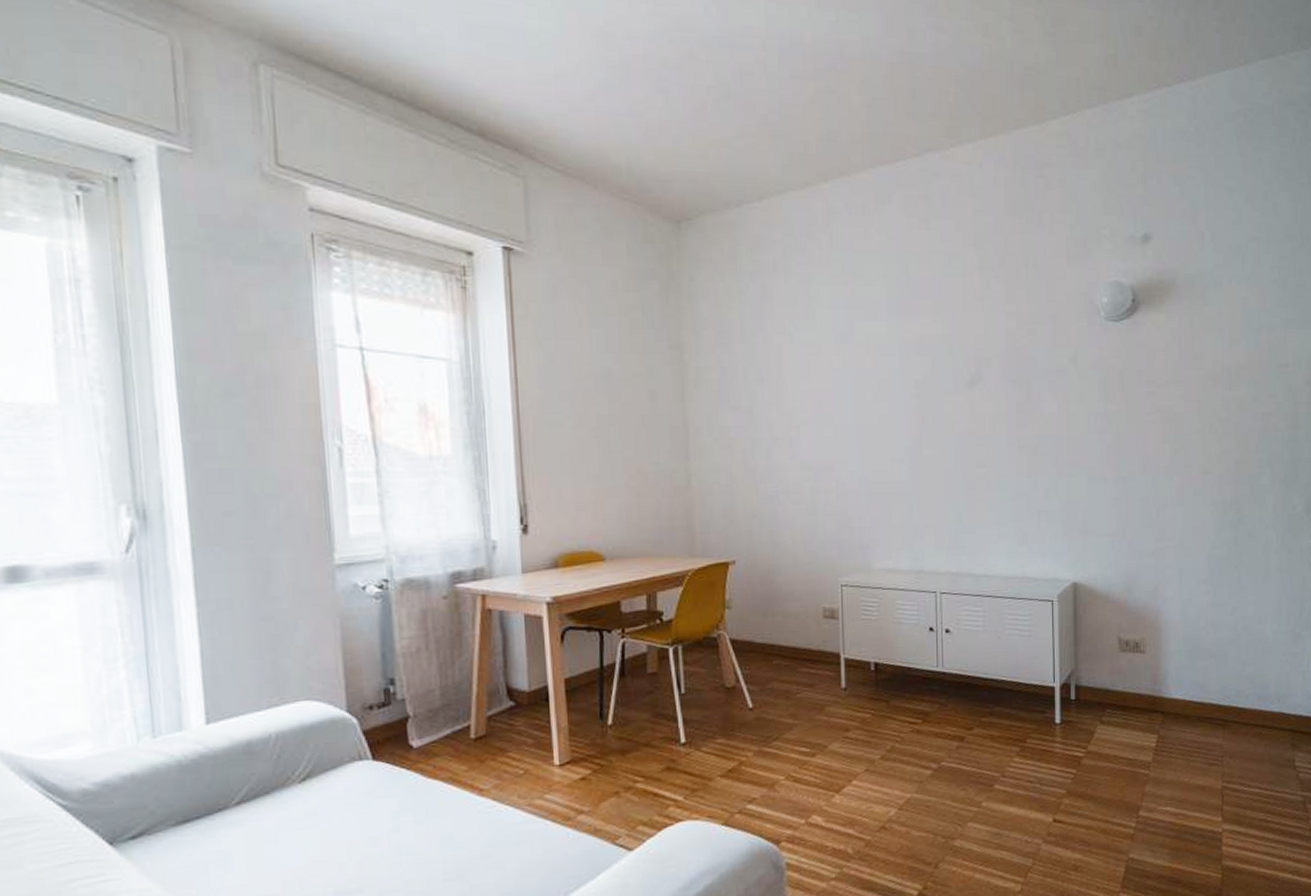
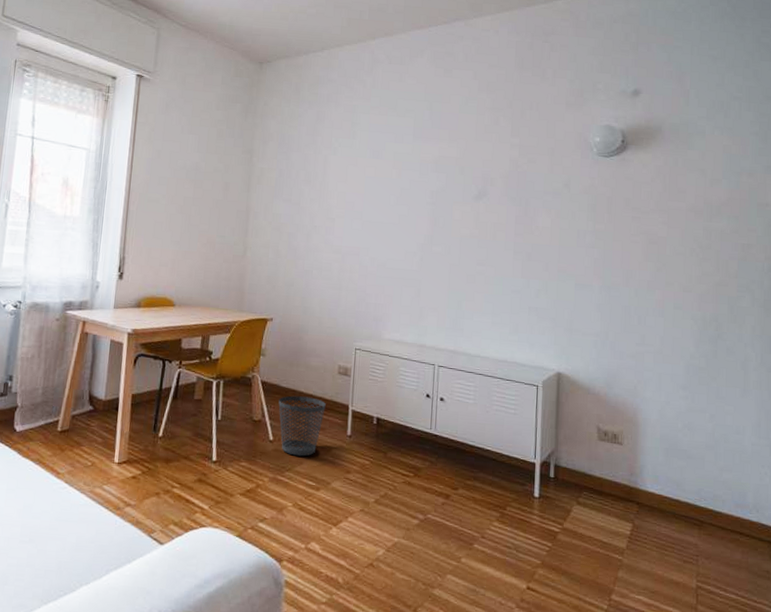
wastebasket: none [754,650,812,722] -> present [278,395,326,457]

